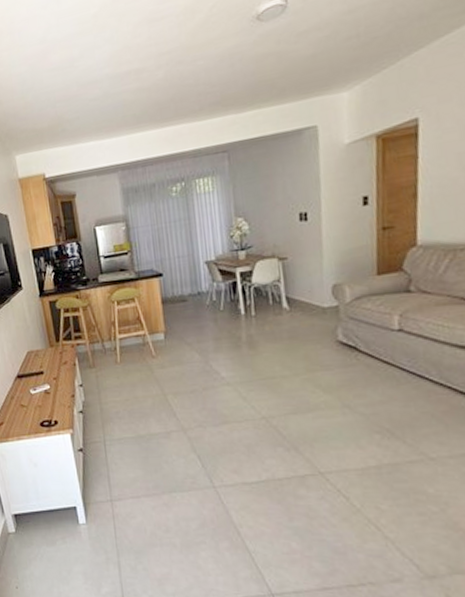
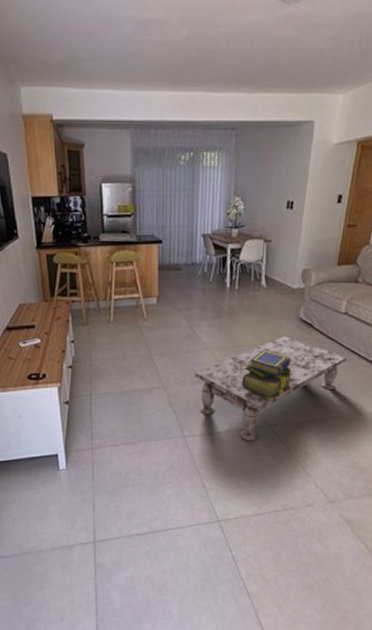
coffee table: none [217,364,414,493] -> present [195,336,347,441]
stack of books: none [275,381,343,442] -> present [241,350,294,401]

